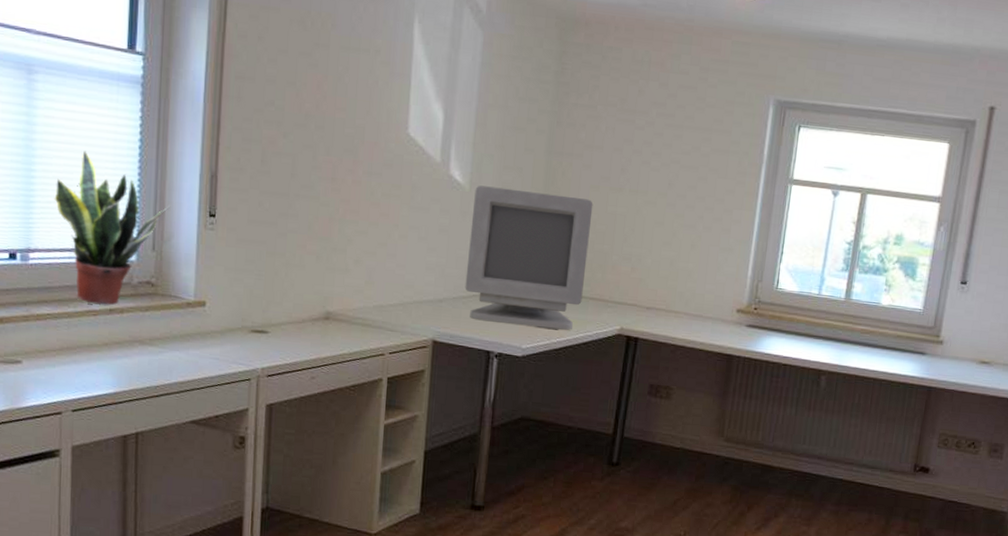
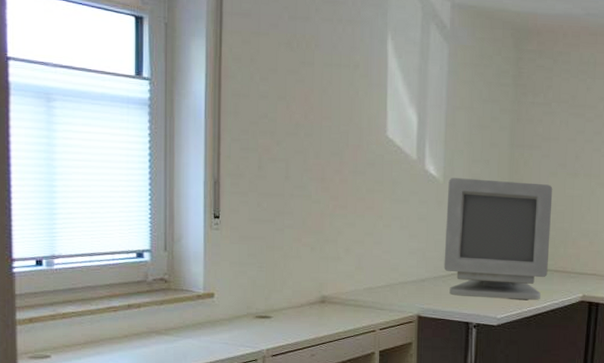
potted plant: present [54,150,171,306] -> none [74,166,179,303]

